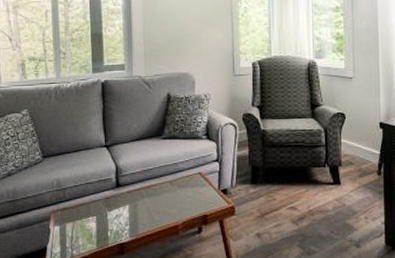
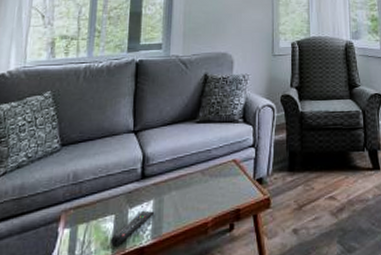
remote control: none [94,213,130,242] -> present [109,210,154,247]

